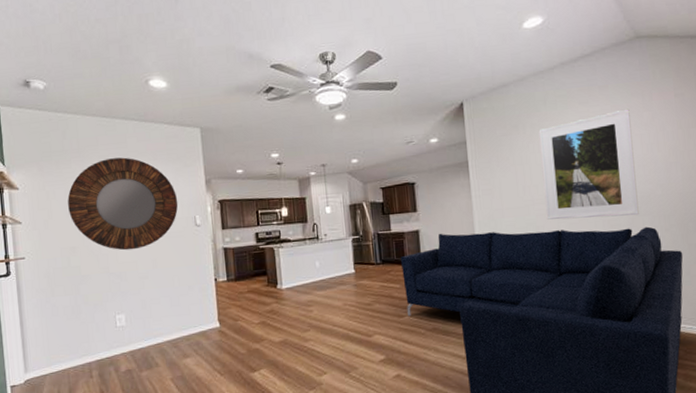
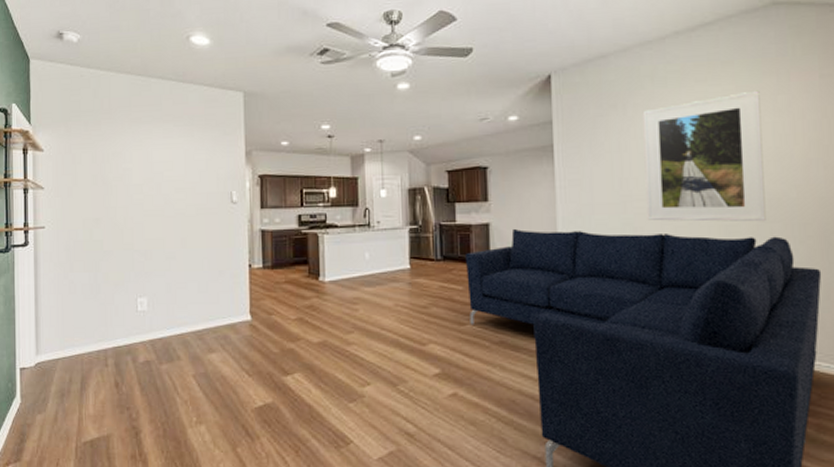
home mirror: present [67,157,178,251] -> none [94,121,214,226]

